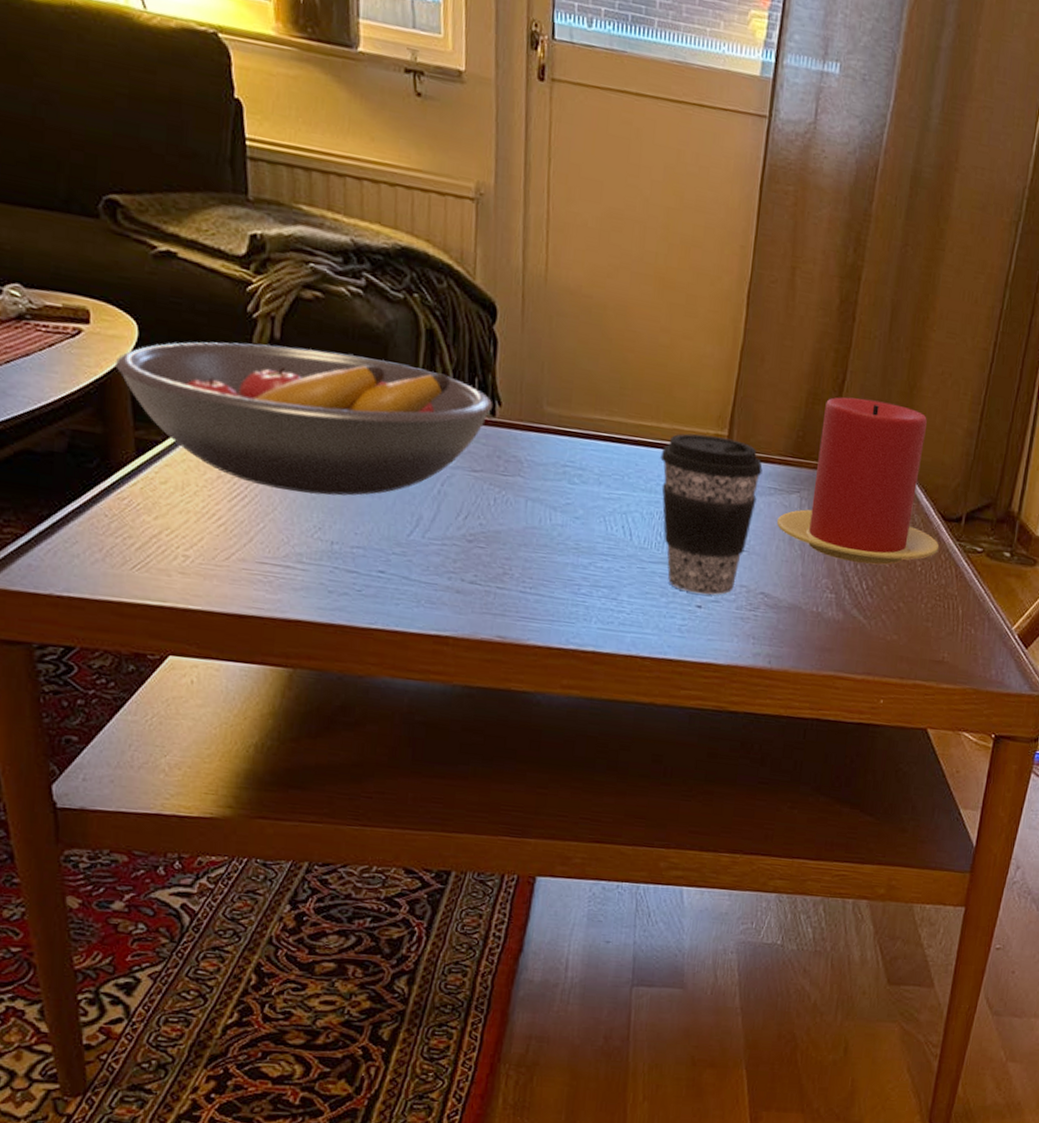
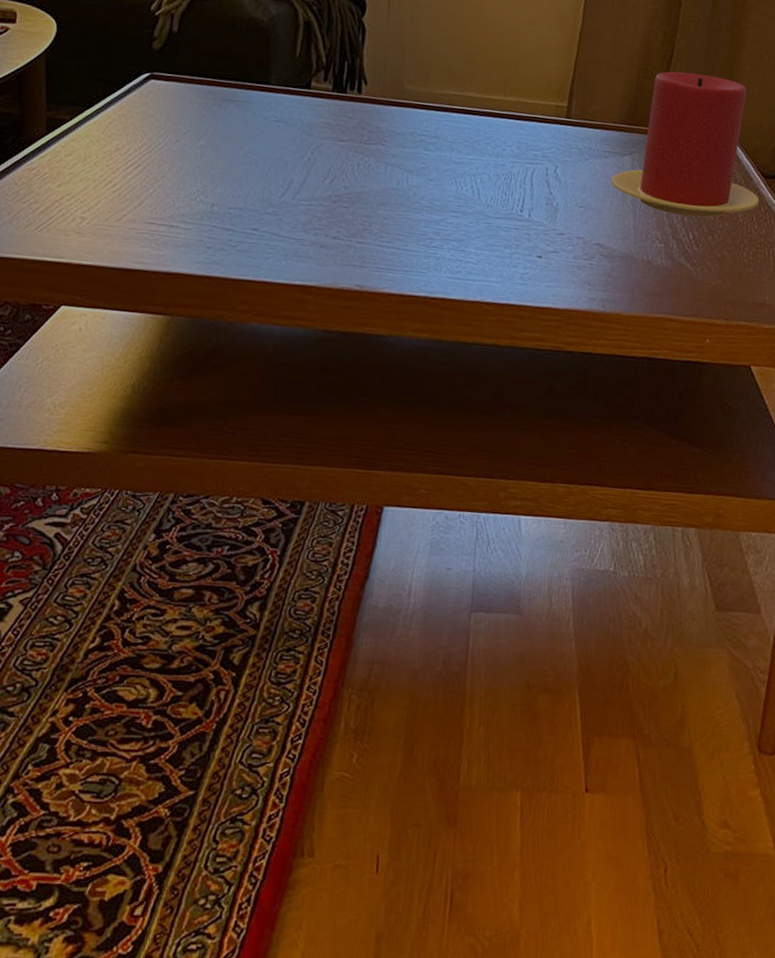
fruit bowl: present [116,342,493,496] -> none [35,36,360,164]
coffee cup: present [660,433,763,595] -> none [506,105,598,246]

